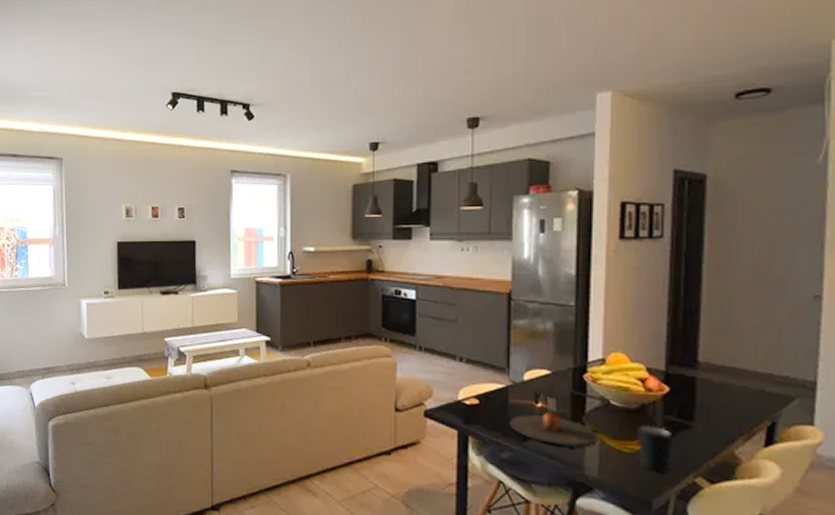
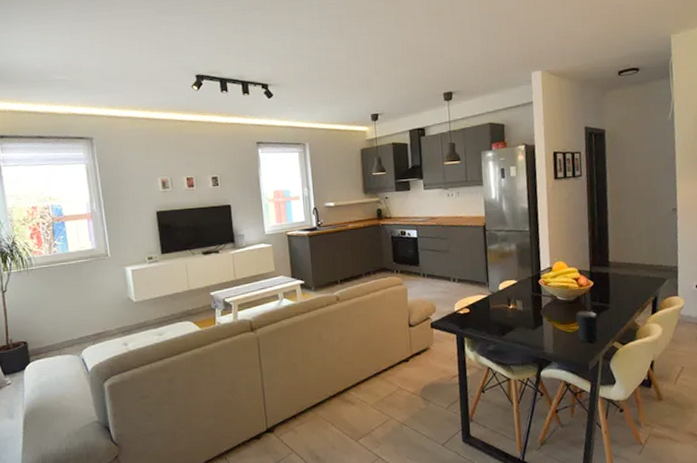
plate: present [509,410,597,448] -> none [492,309,551,335]

